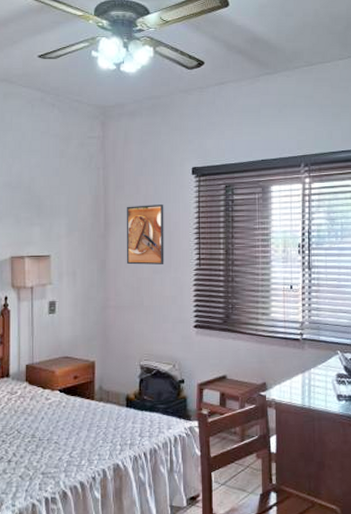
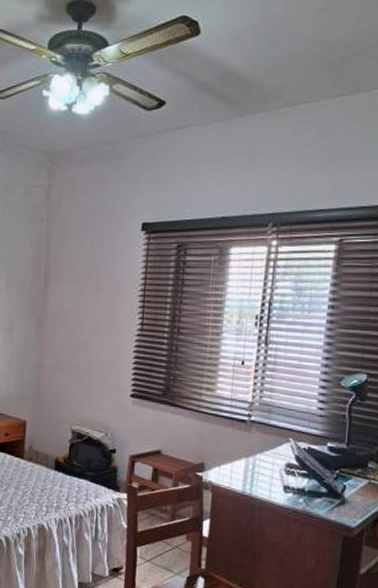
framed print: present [126,205,164,265] -> none [64,261,108,327]

